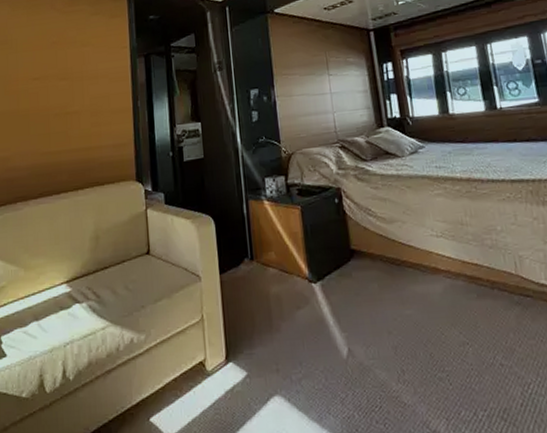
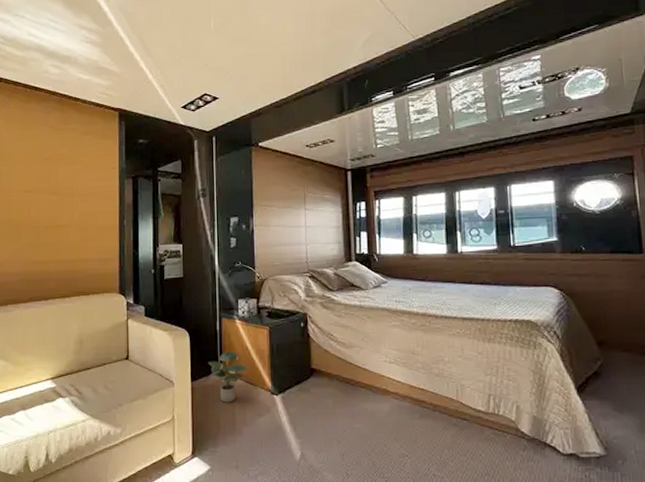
potted plant: none [237,235,283,296] -> present [208,350,250,403]

